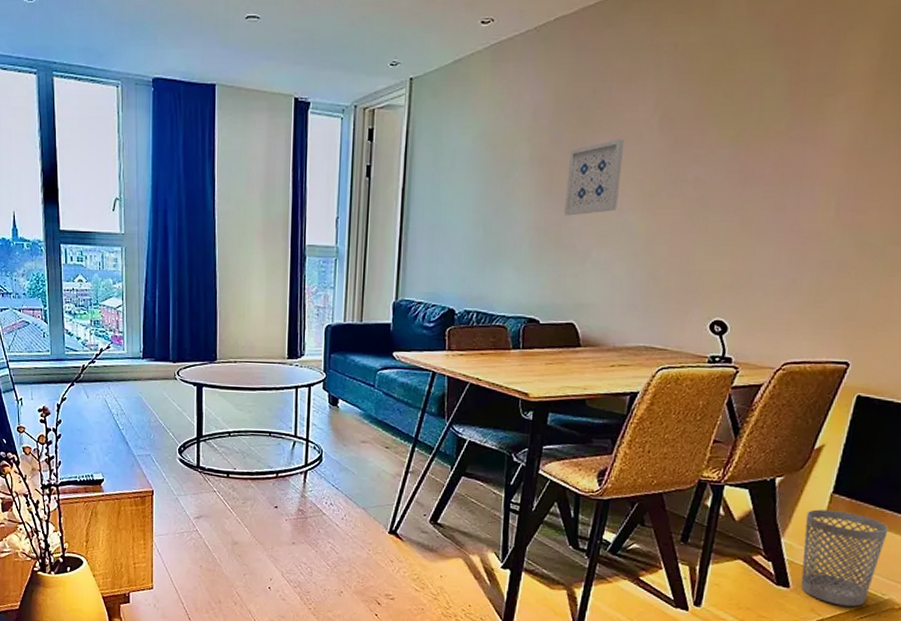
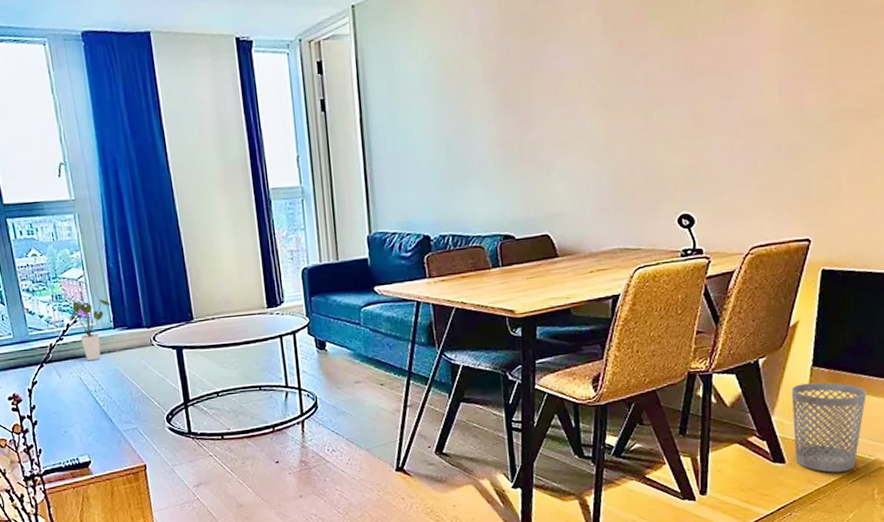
house plant: none [104,328,143,386] -> present [70,298,111,361]
wall art: present [564,138,625,216] -> none [521,45,574,129]

